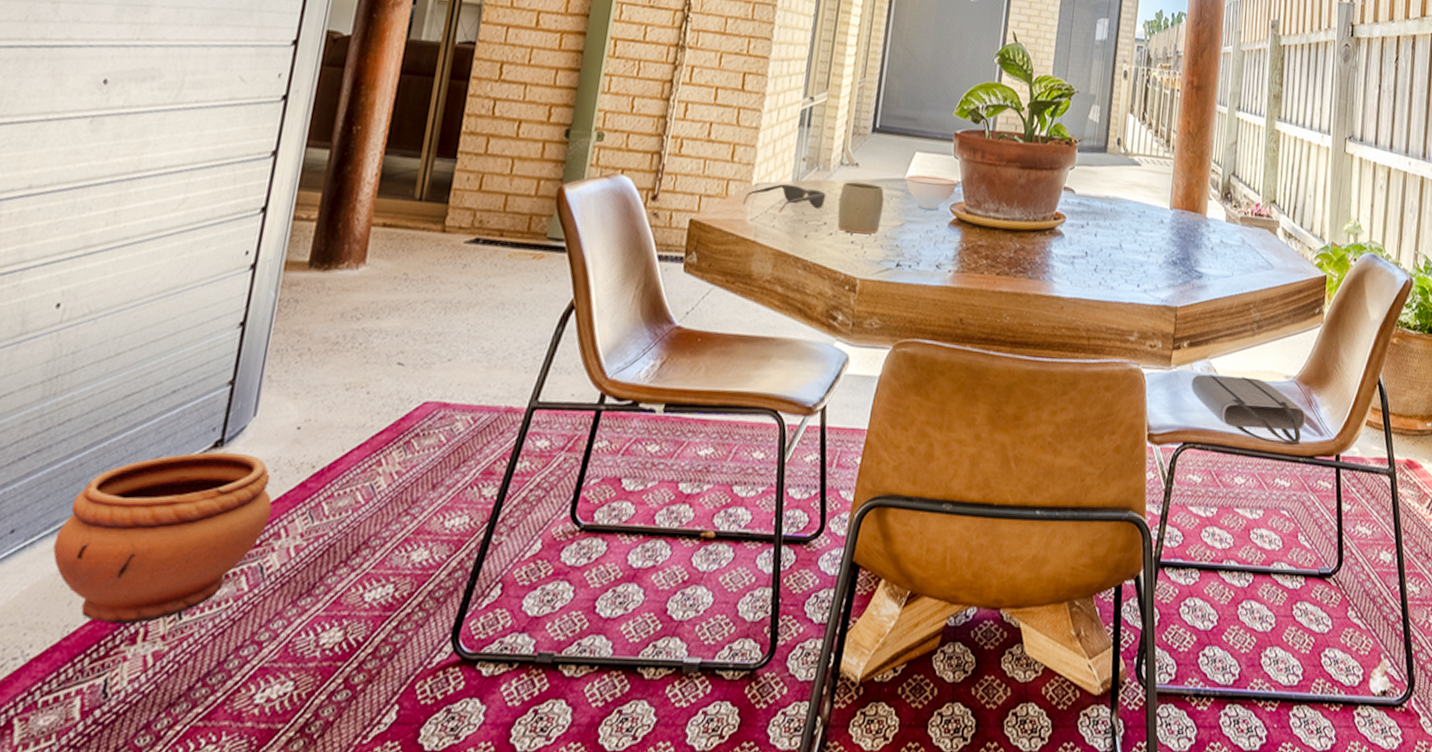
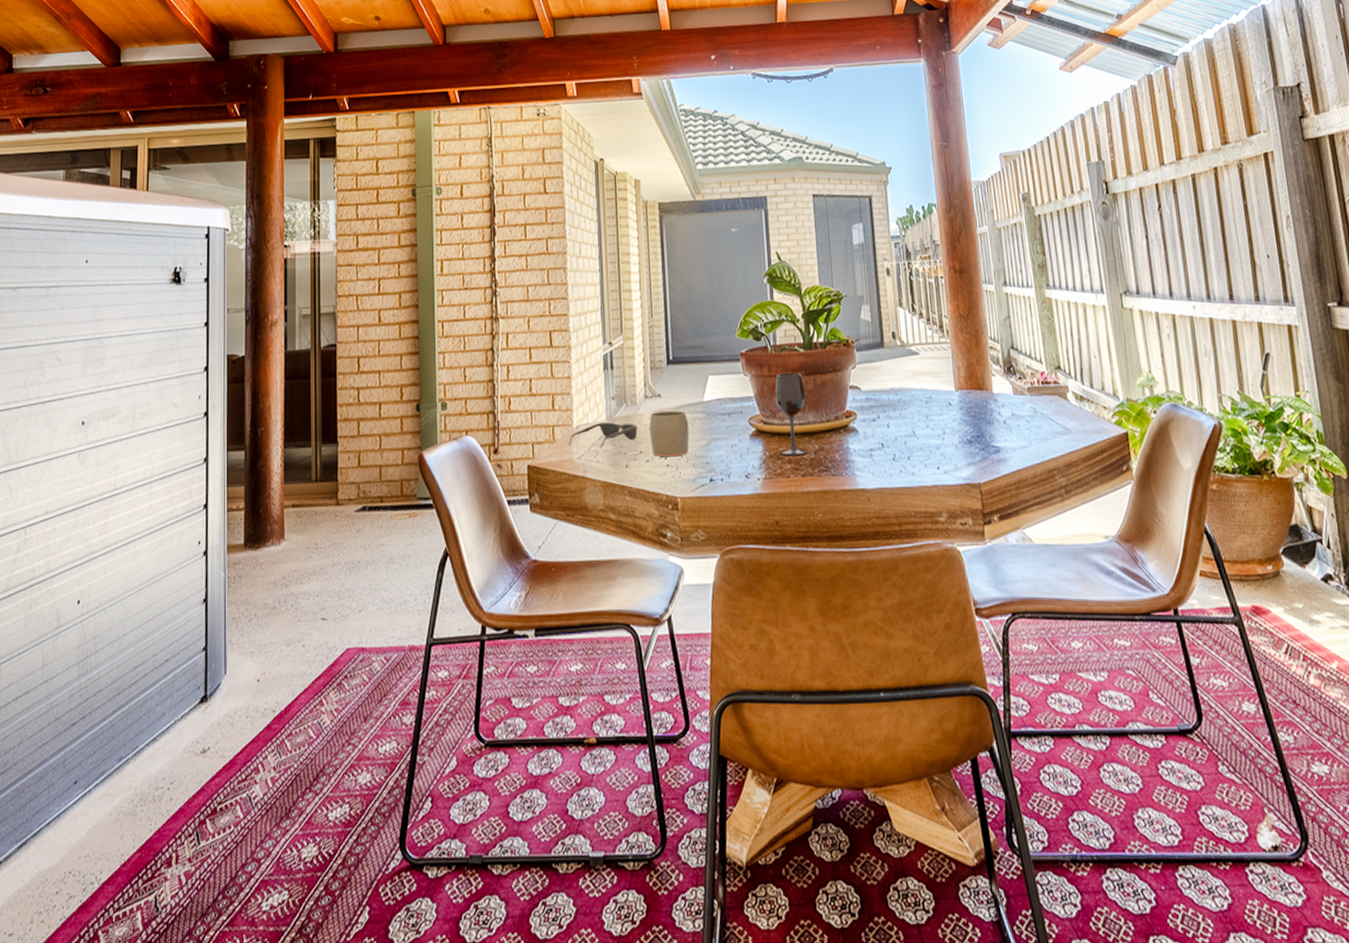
planter pot: present [53,451,273,624] -> none [104,705,249,851]
bowl: present [906,174,959,211] -> none [704,394,752,427]
wine glass: none [978,162,1017,253] -> present [774,372,809,456]
tote bag: present [1190,374,1306,446] -> none [1008,542,1135,605]

